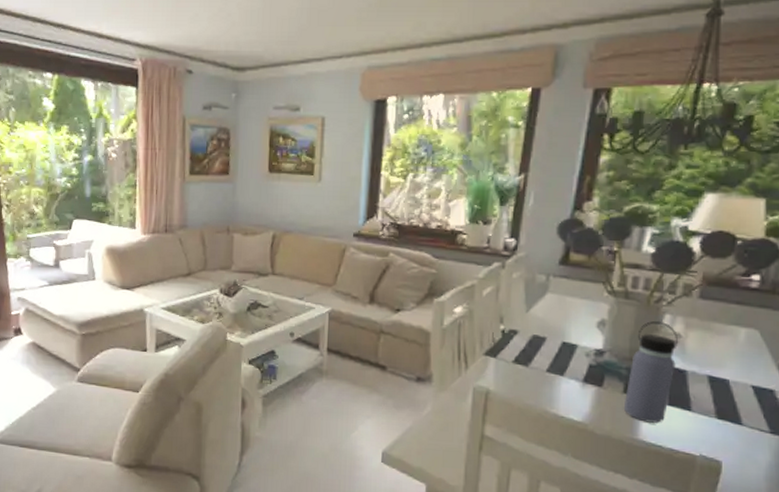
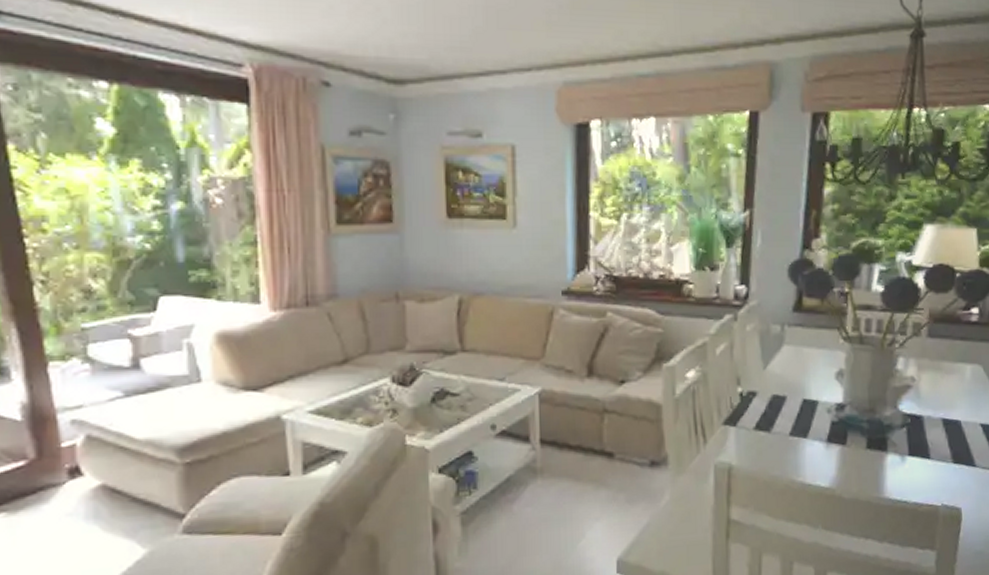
water bottle: present [623,321,678,424] -> none [867,366,913,479]

